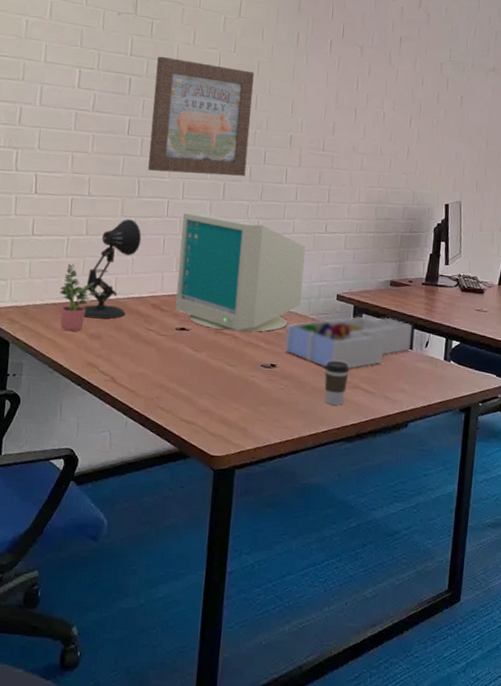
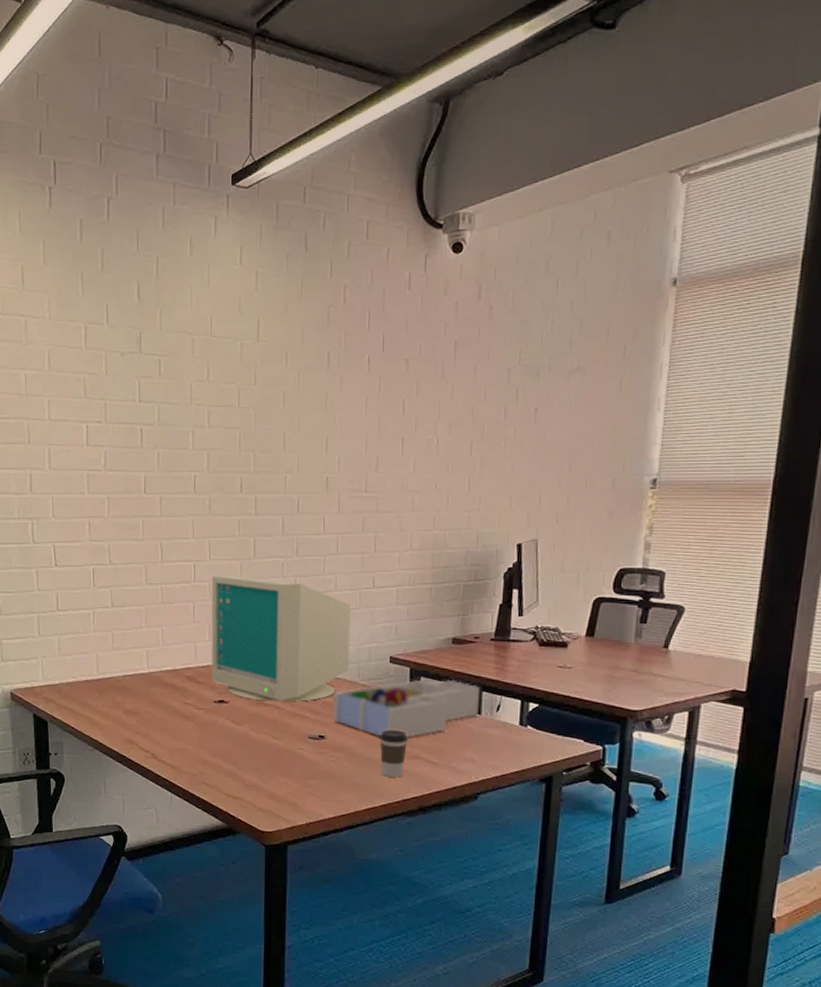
potted plant: present [59,263,107,332] -> none [91,638,140,709]
desk lamp: present [82,219,142,319] -> none [116,587,170,695]
wall art: present [148,56,254,176] -> none [168,398,280,532]

